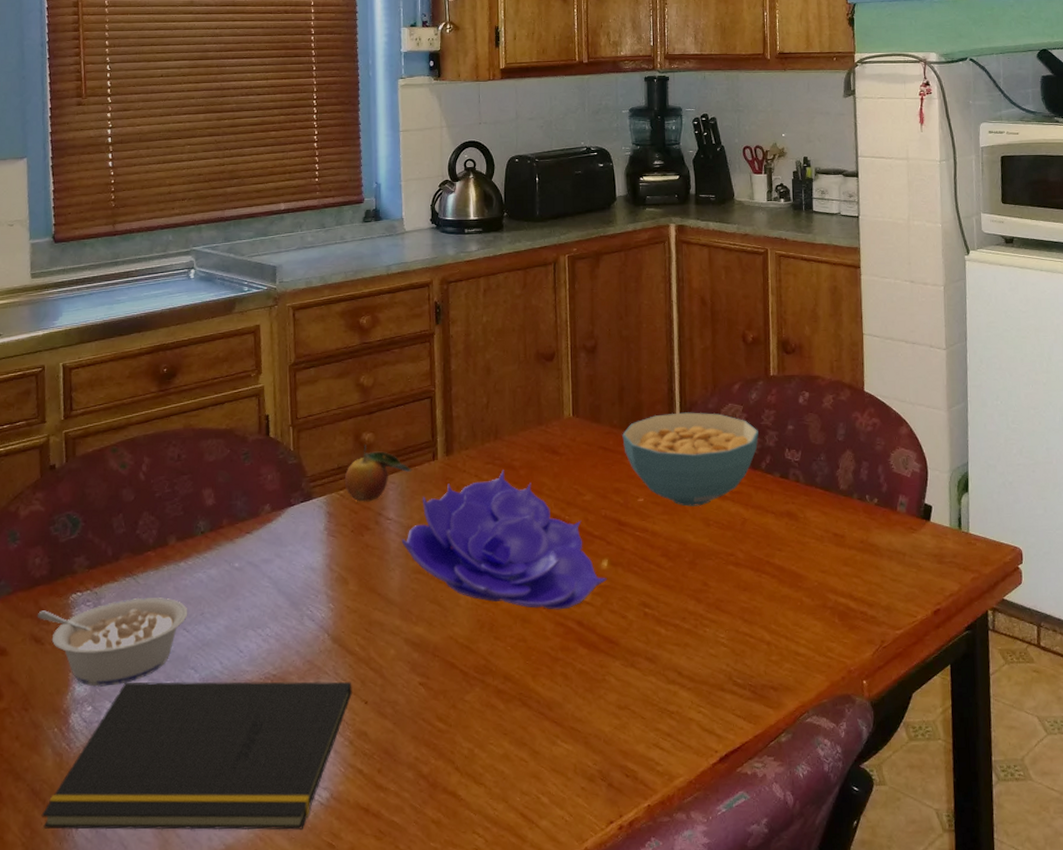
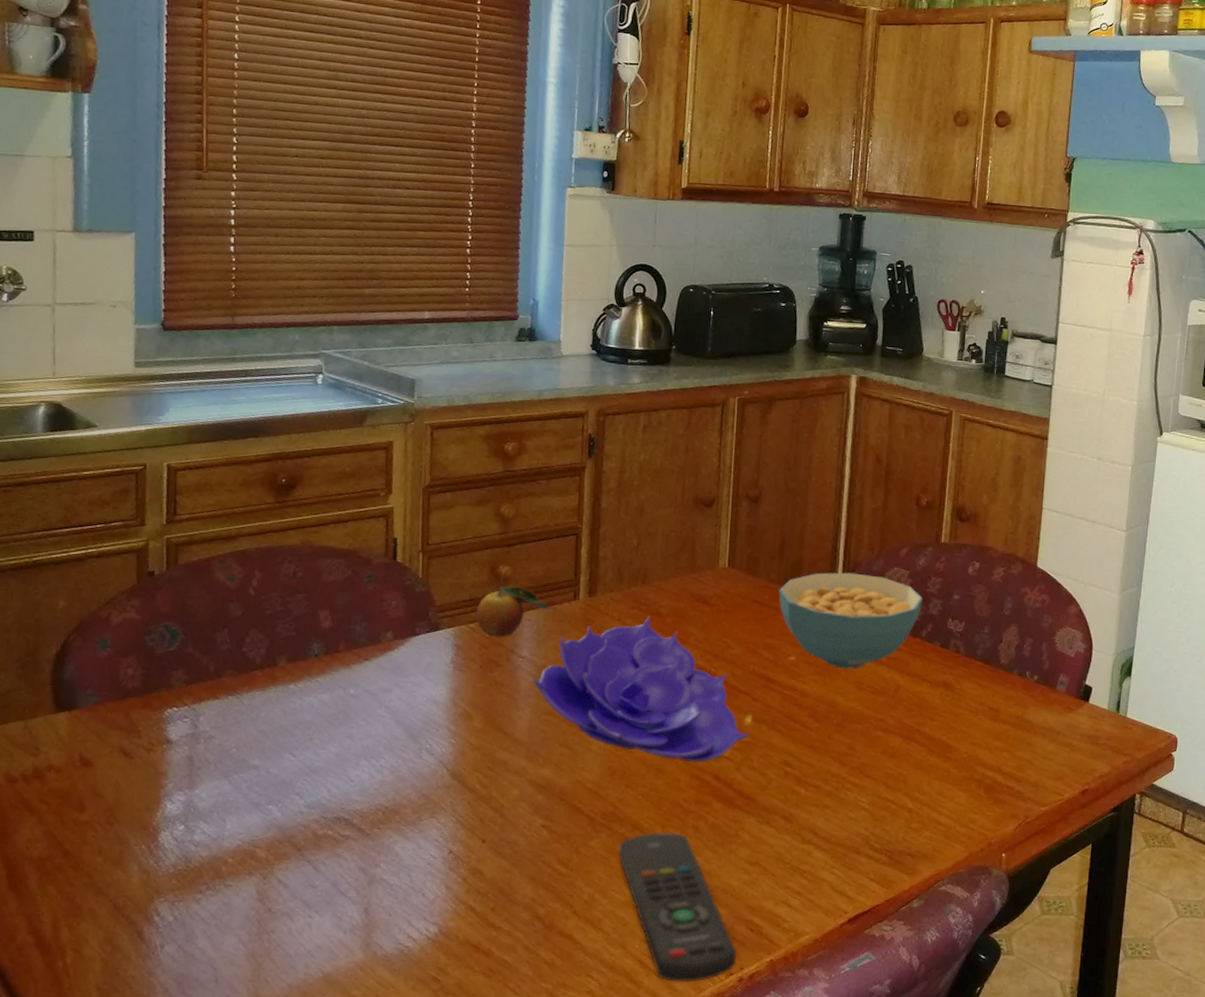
legume: present [37,597,188,687] -> none [127,717,296,806]
notepad: present [41,681,353,830] -> none [123,803,471,962]
remote control: none [494,682,615,834] -> present [619,832,737,982]

